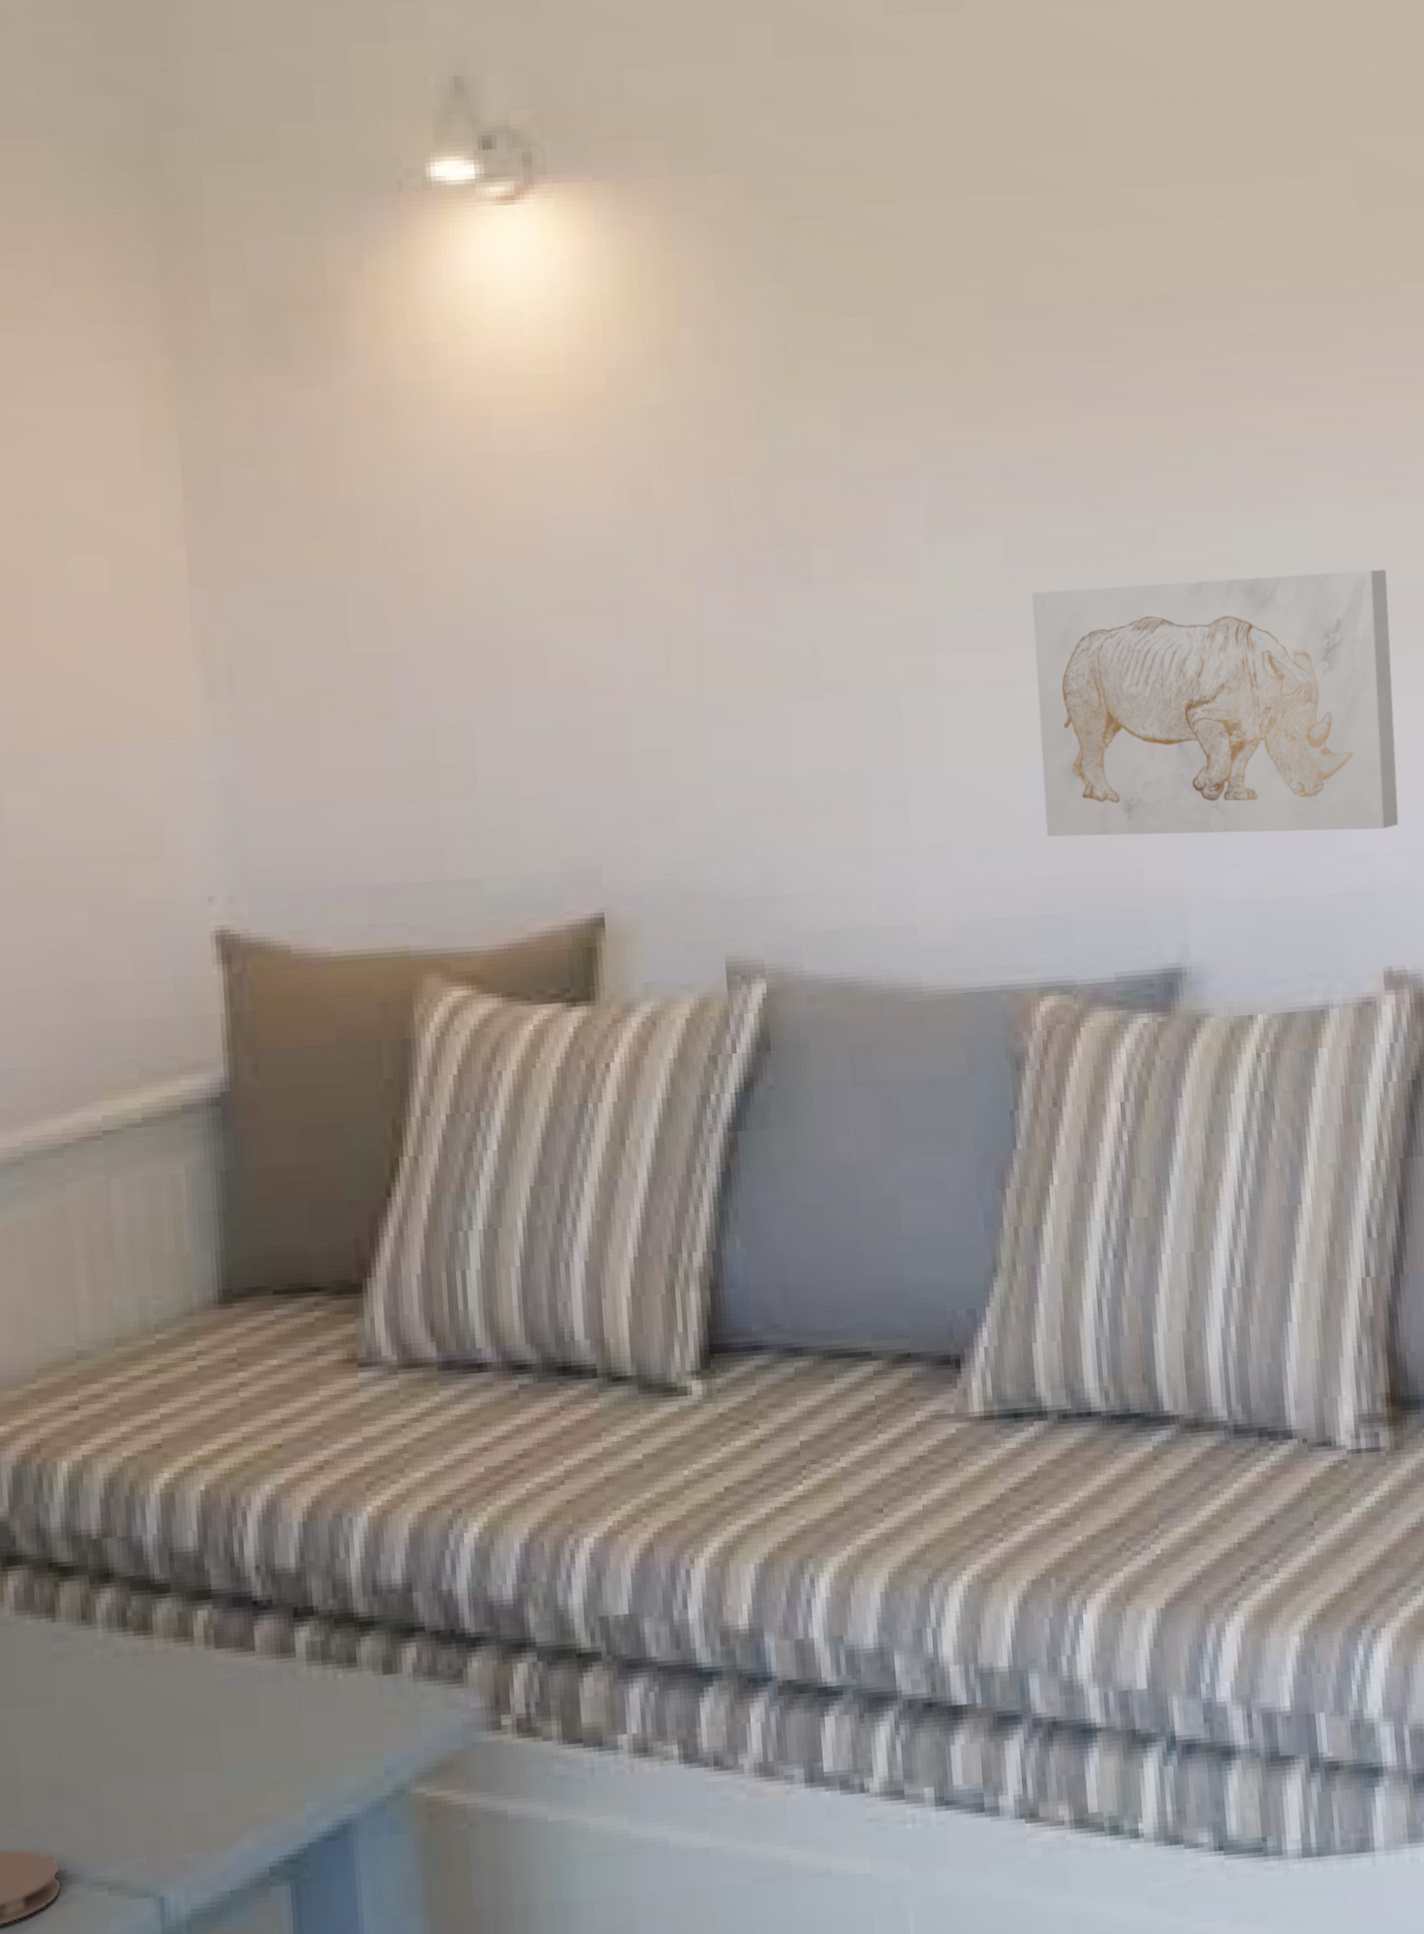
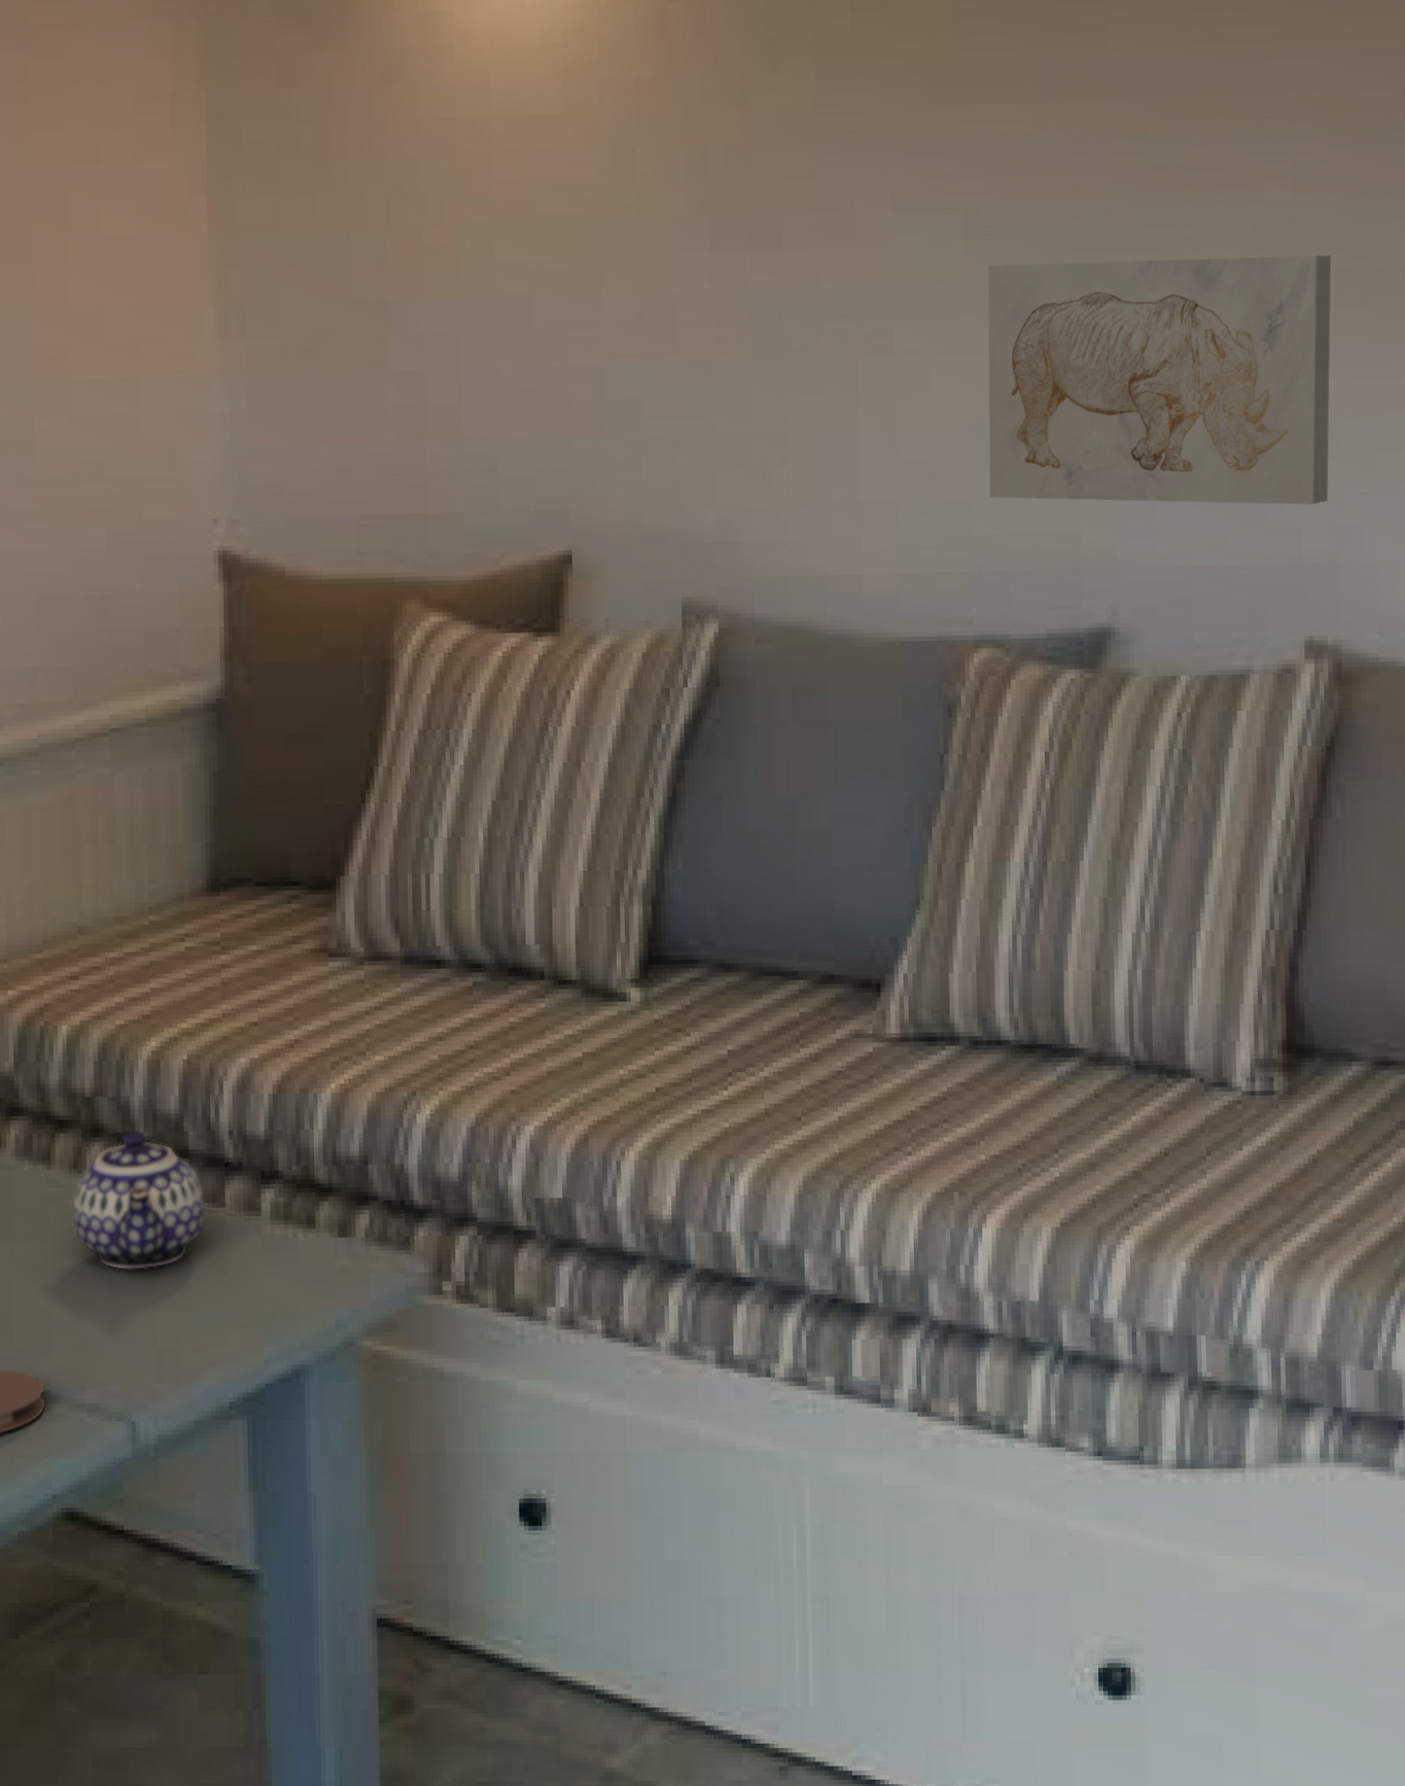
teapot: none [82,1572,233,1729] -> present [73,1131,206,1271]

